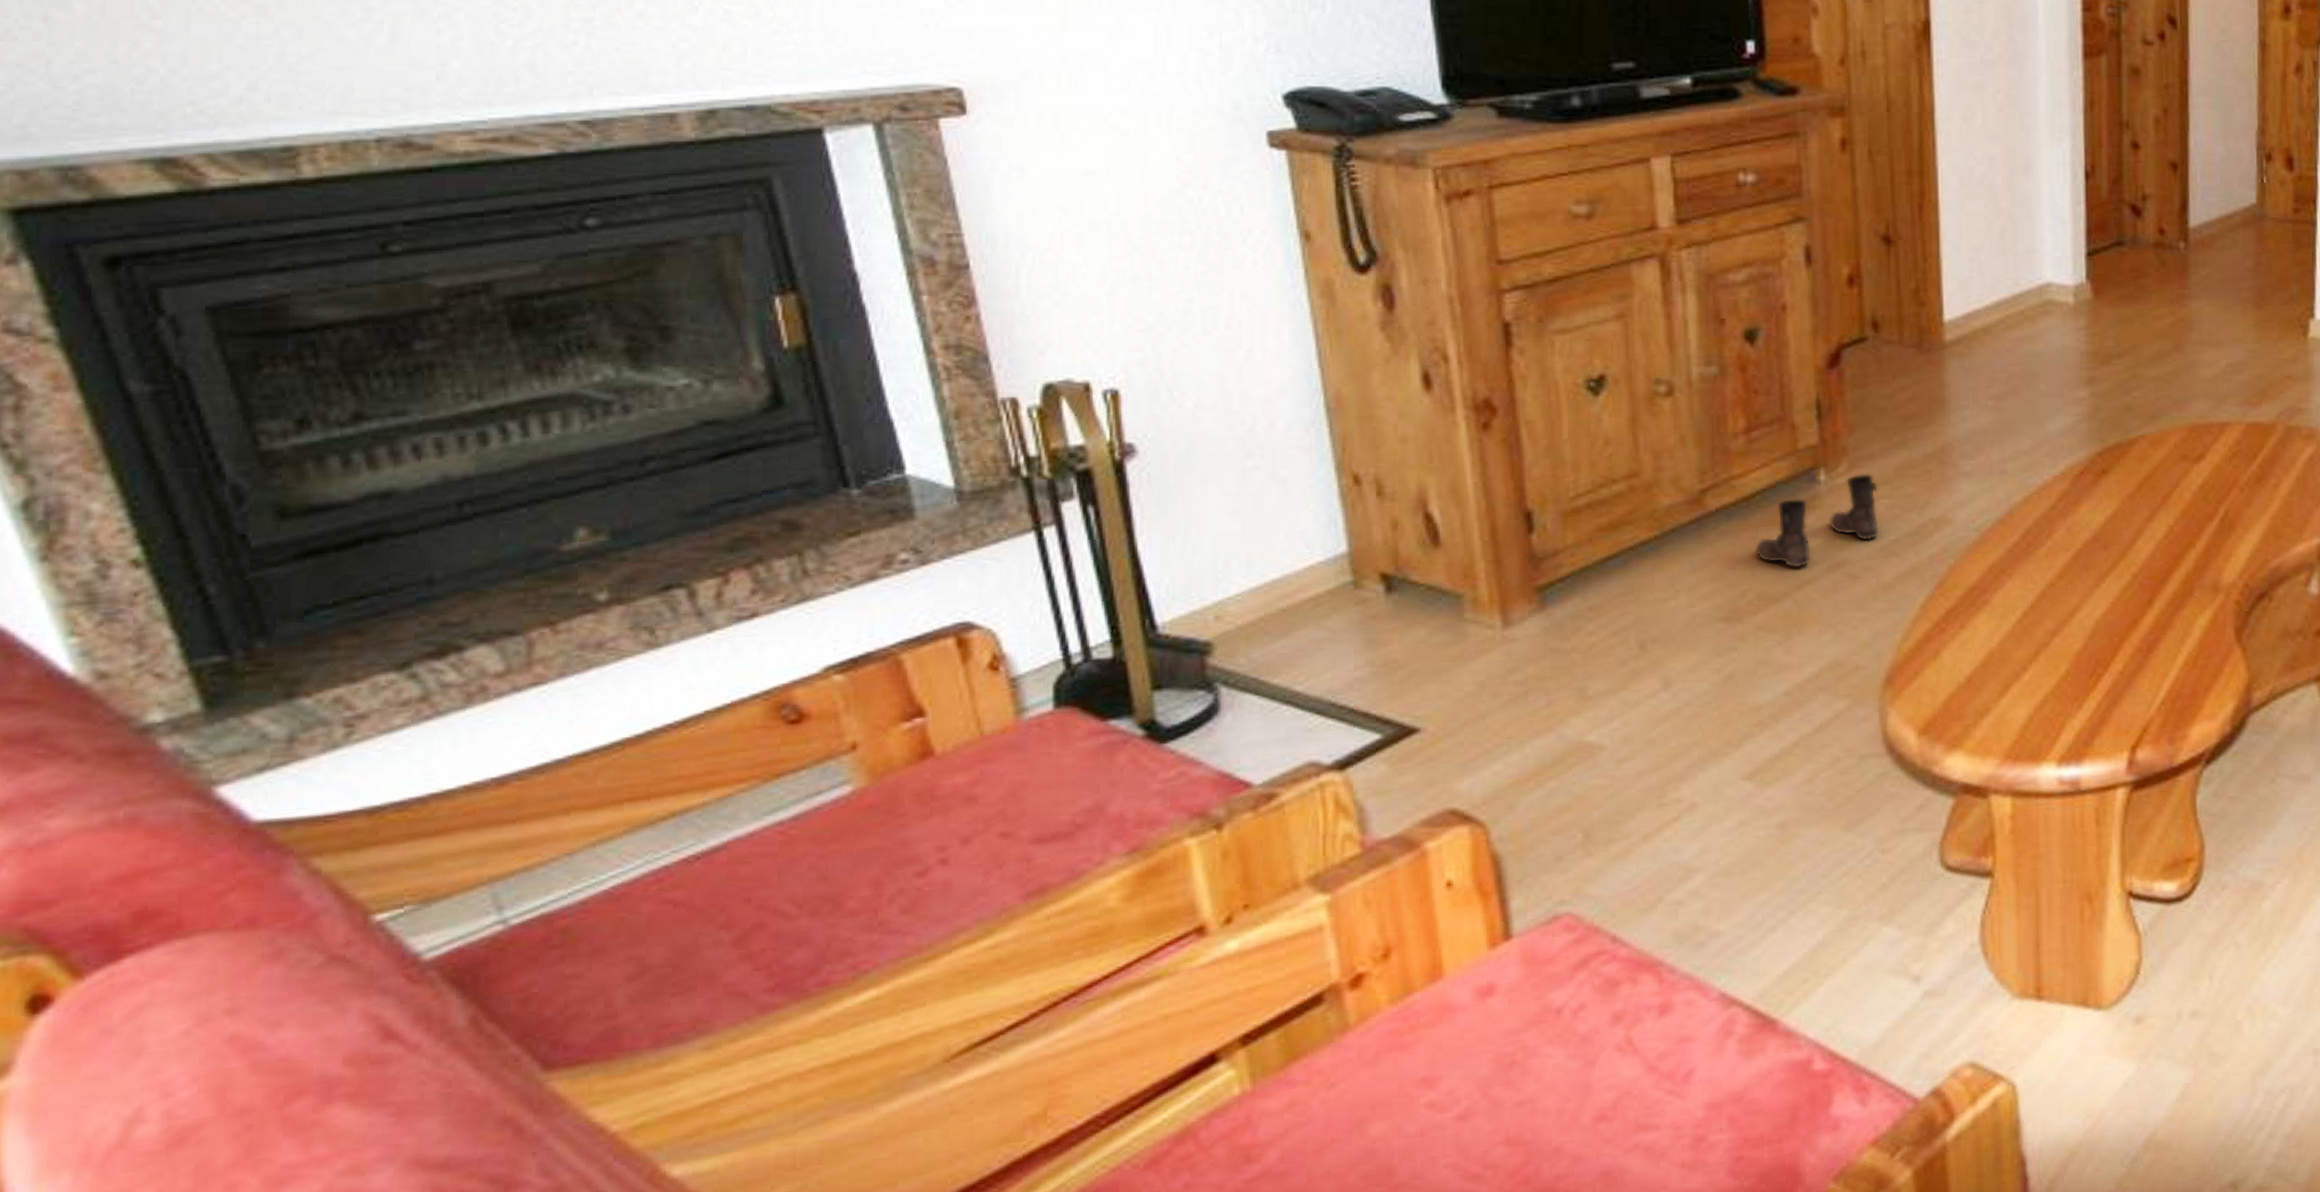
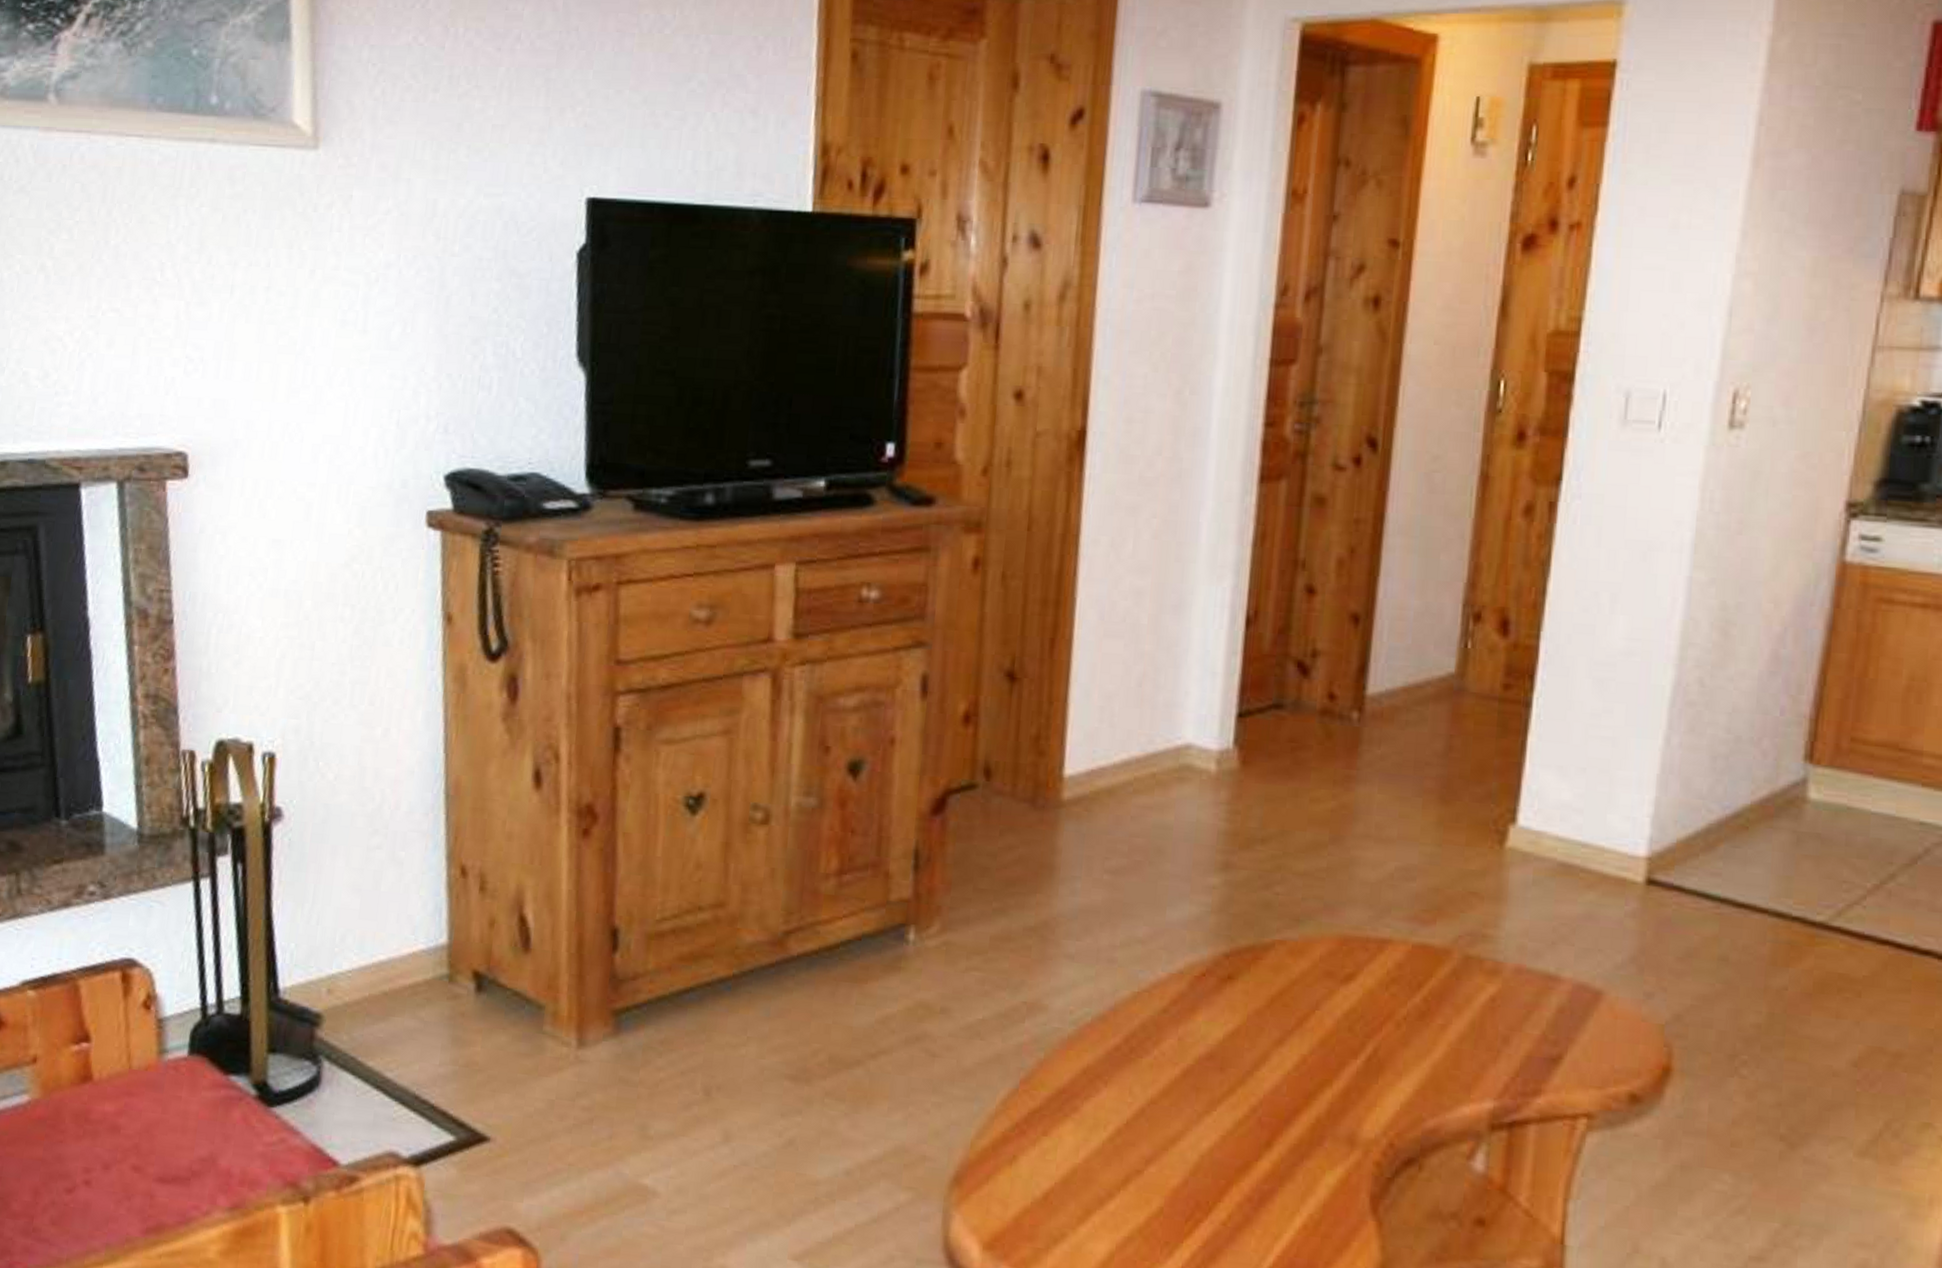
boots: present [1754,473,1880,569] -> none [831,938,971,1035]

